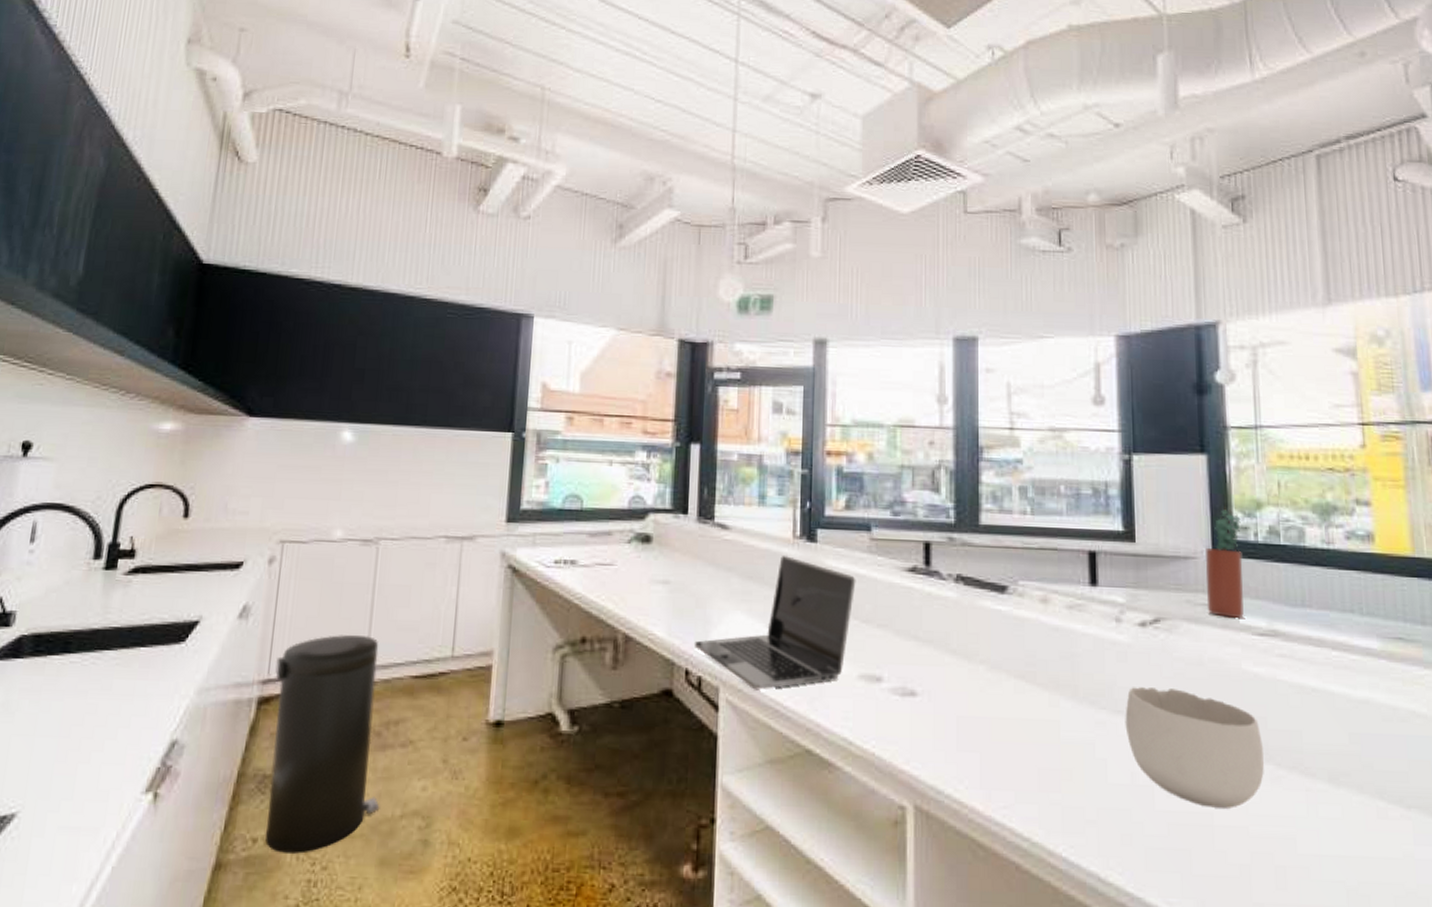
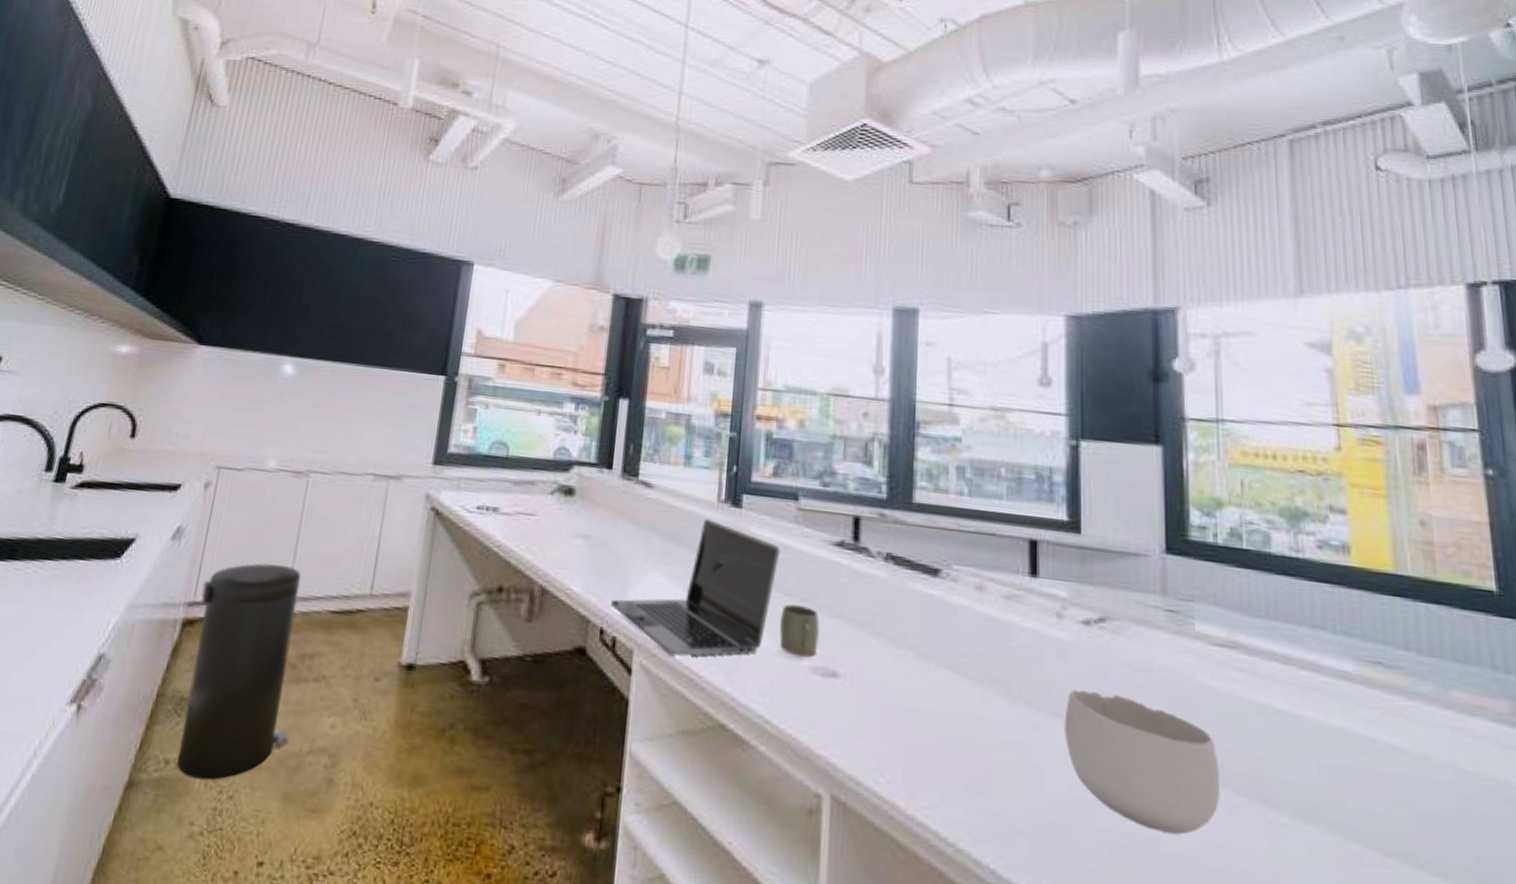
mug: none [859,631,897,679] -> present [779,604,820,657]
vase: present [1205,505,1244,618] -> none [1158,502,1200,625]

